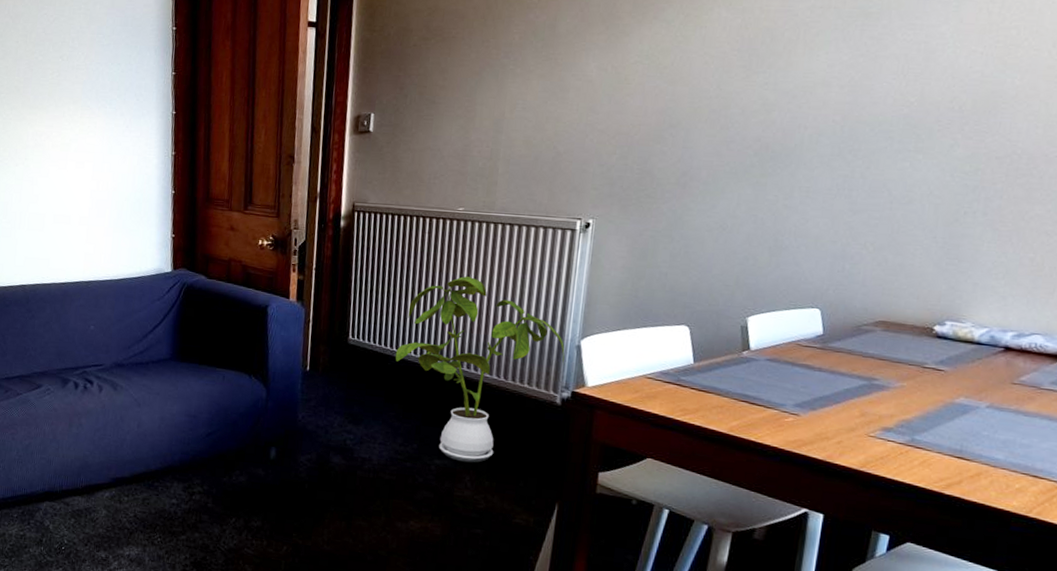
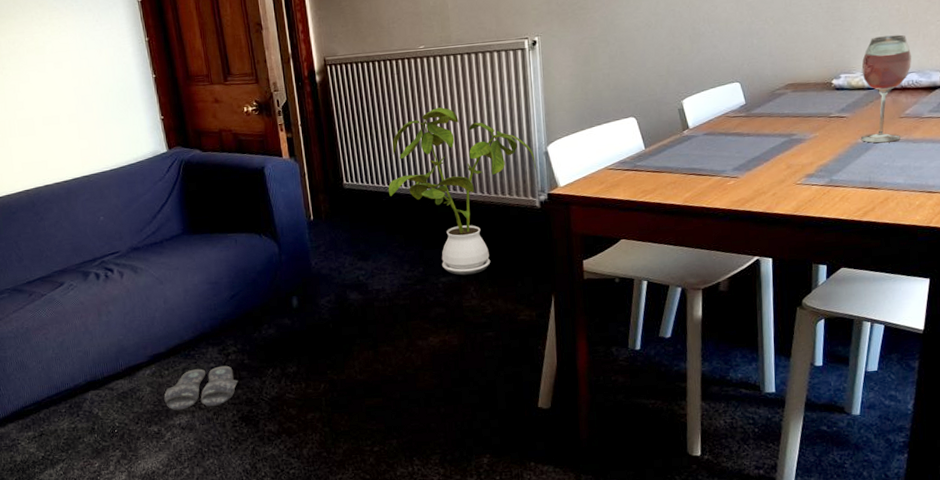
slippers: none [118,501,198,546] -> present [164,365,238,411]
wineglass: none [957,285,1041,410] -> present [860,34,912,143]

